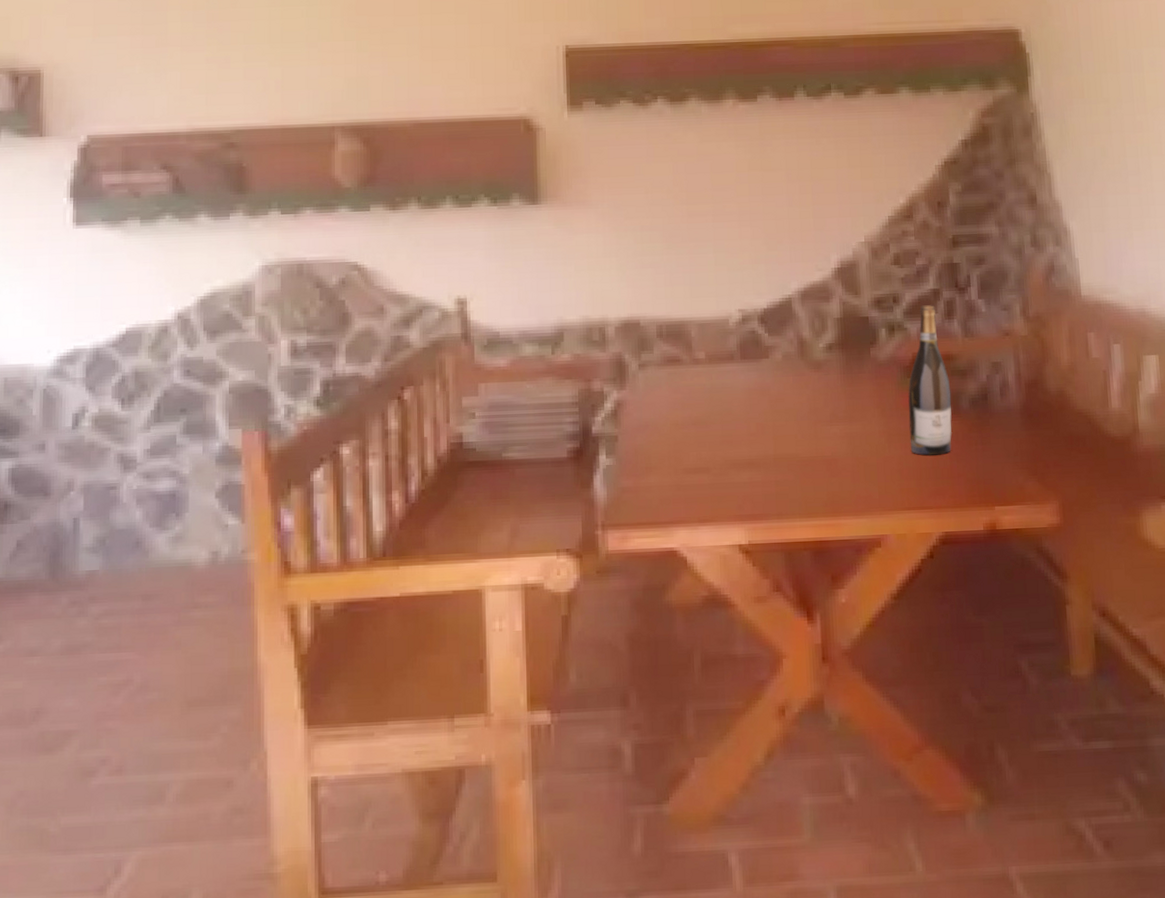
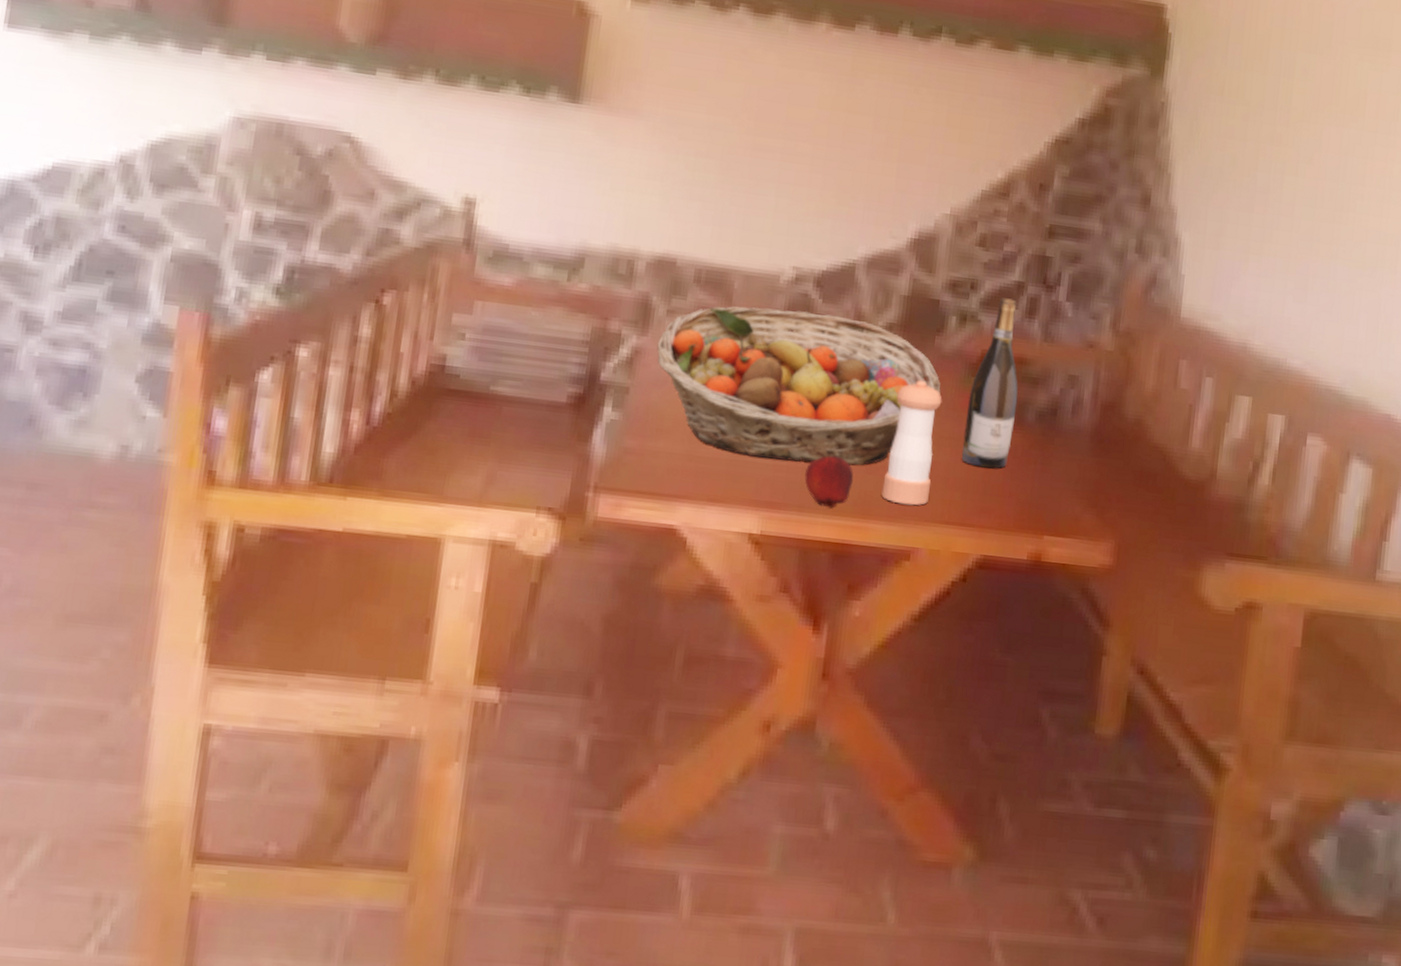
fruit basket: none [635,345,883,478] -> present [657,306,941,466]
apple: none [777,464,821,512] -> present [804,451,854,508]
pepper shaker: none [845,388,888,499] -> present [881,380,942,506]

